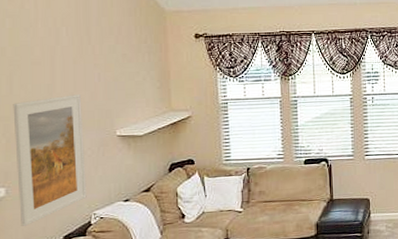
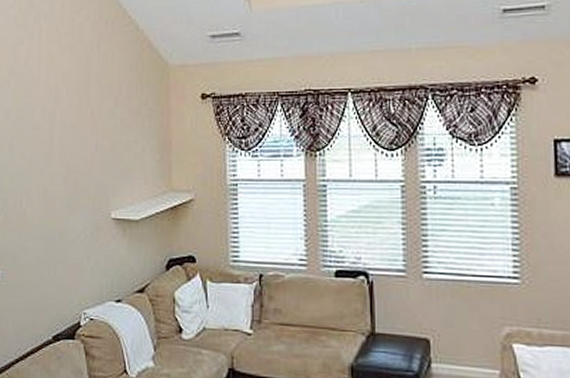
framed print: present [13,94,87,227] -> none [12,166,78,319]

